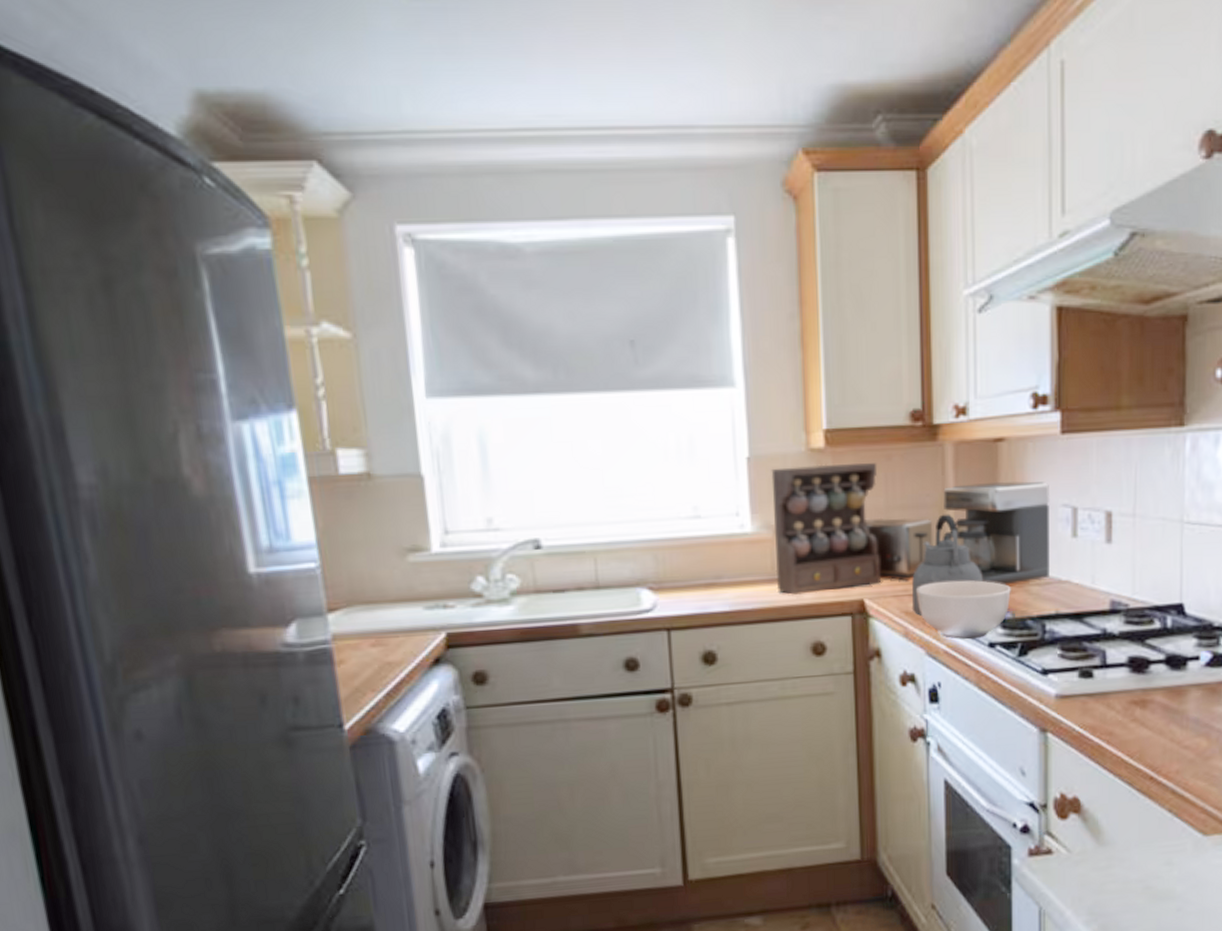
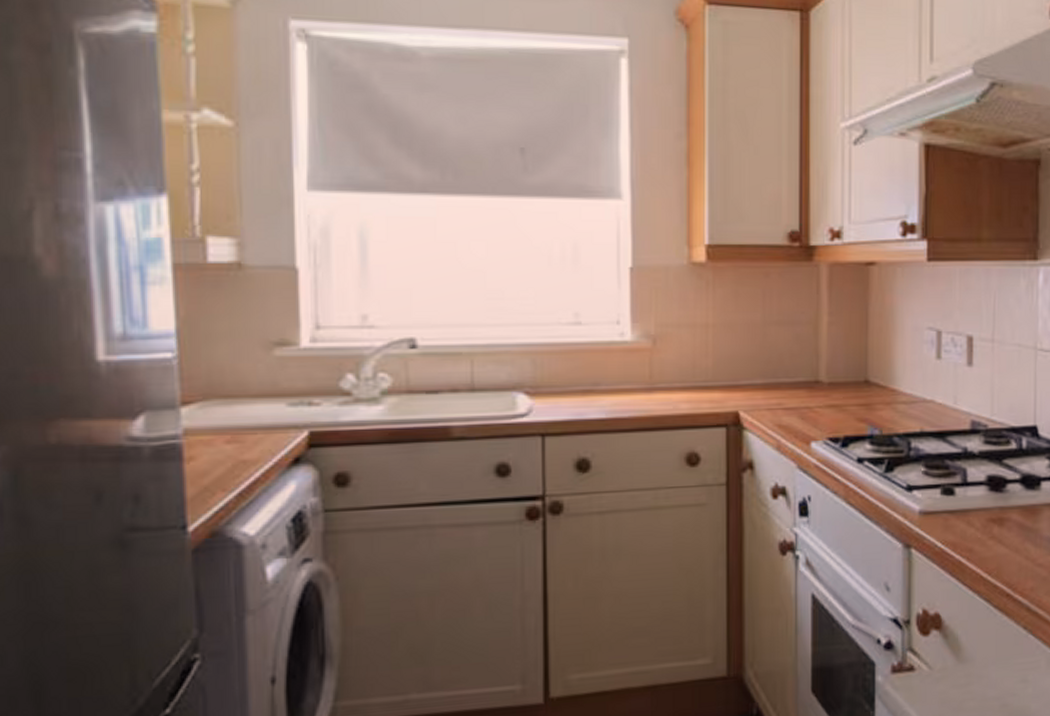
spice rack: present [771,463,881,595] -> none [653,278,756,404]
toaster: present [865,517,933,580] -> none [742,332,807,394]
kettle: present [911,514,983,616] -> none [784,331,853,429]
bowl: present [916,580,1011,639] -> none [790,396,879,454]
coffee maker: present [943,481,1051,586] -> none [816,304,917,403]

